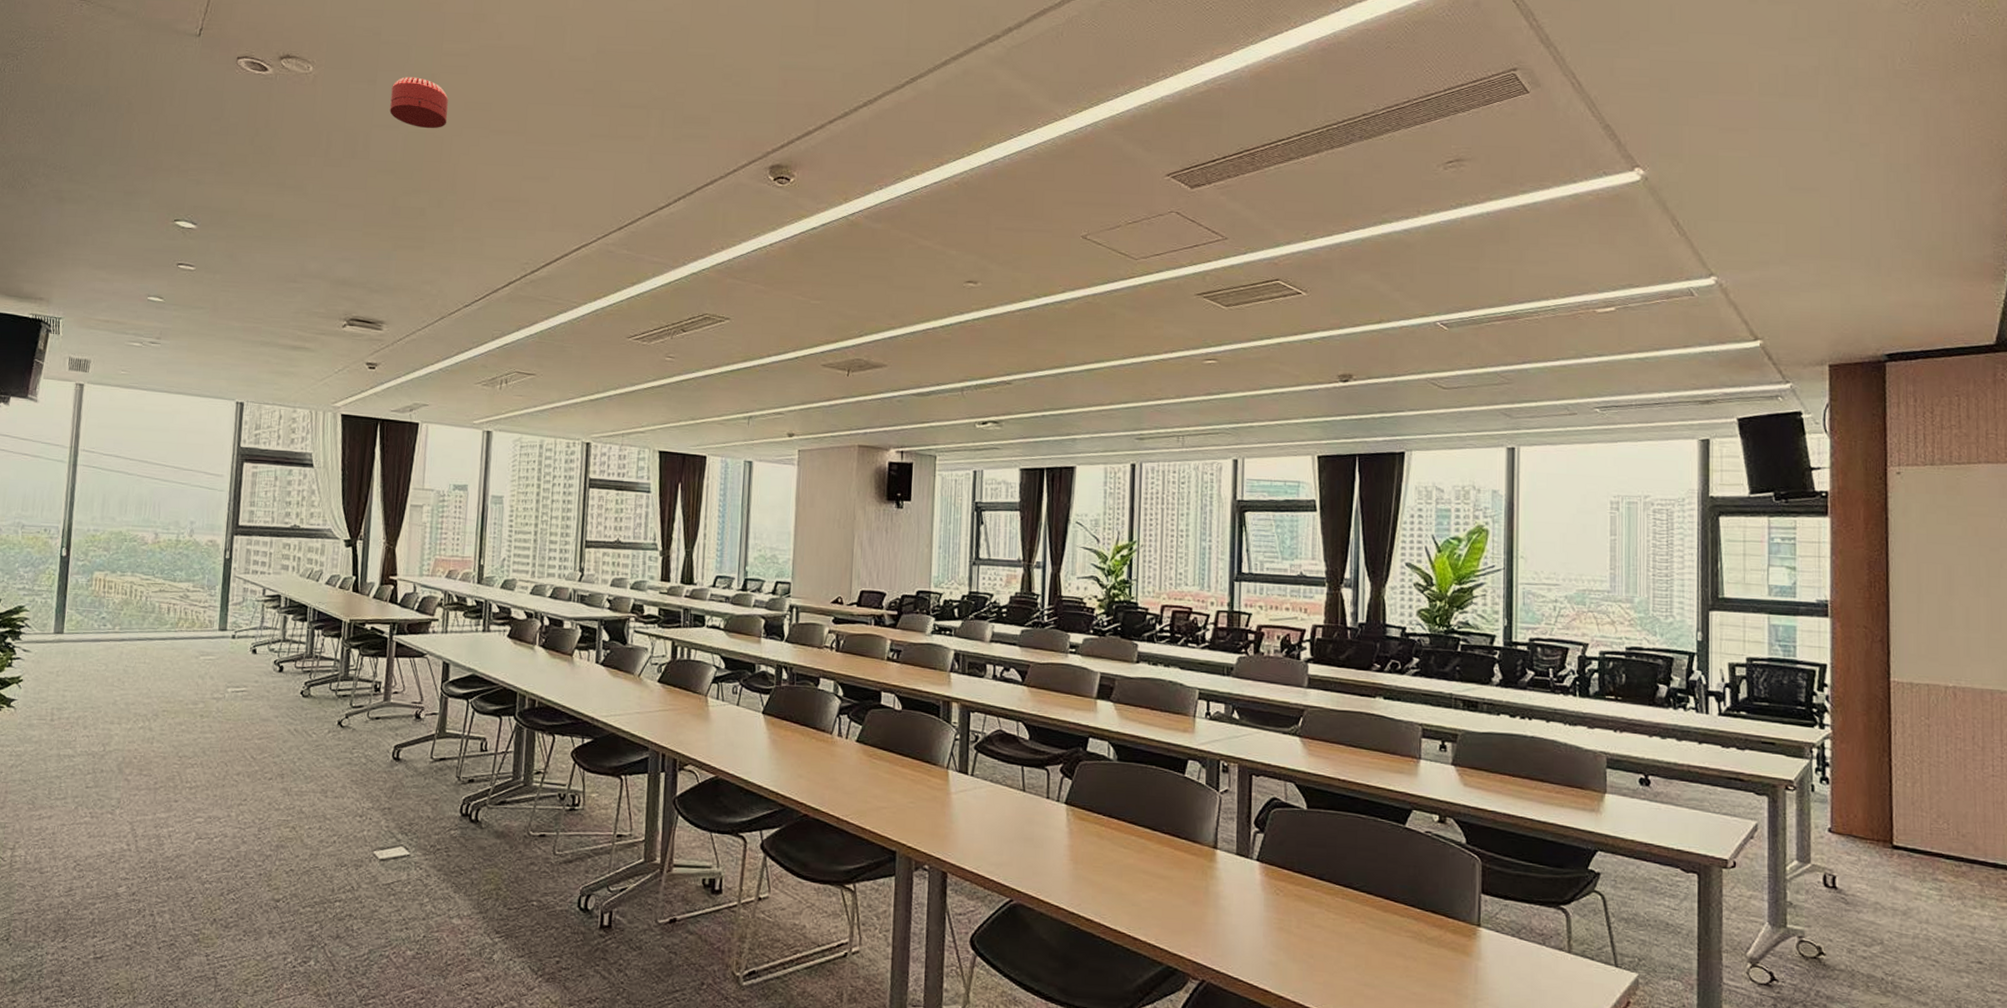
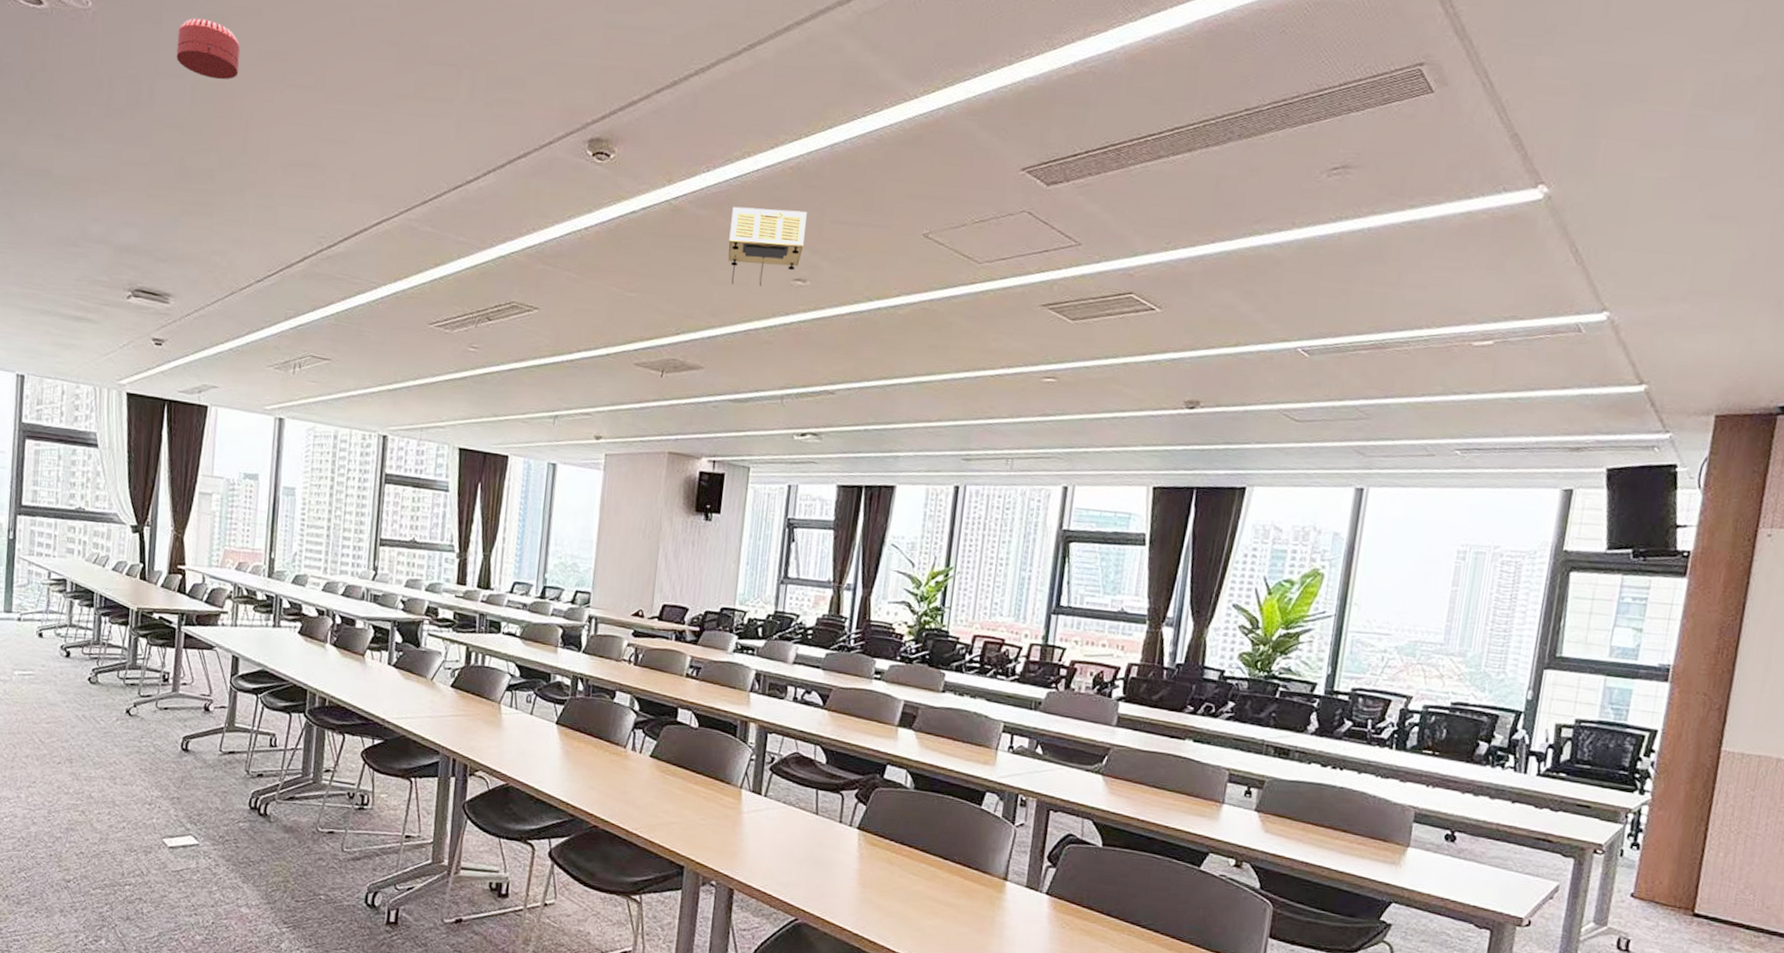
projector: none [903,219,974,290] -> present [728,206,807,287]

